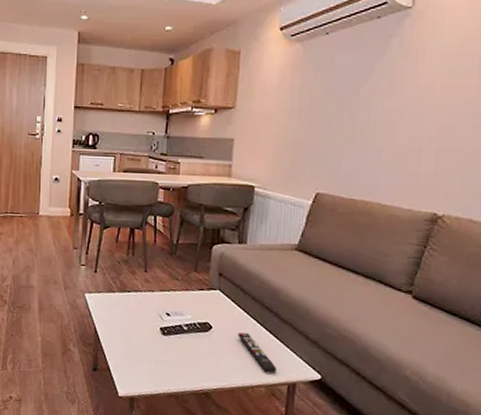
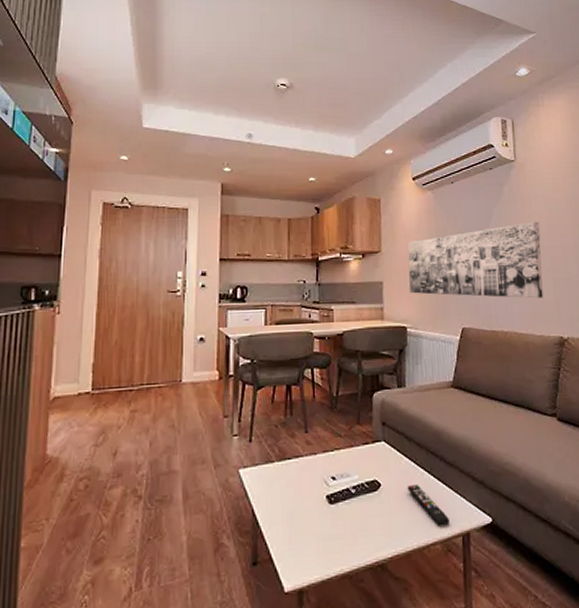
wall art: none [261,82,431,170] -> present [407,222,544,299]

